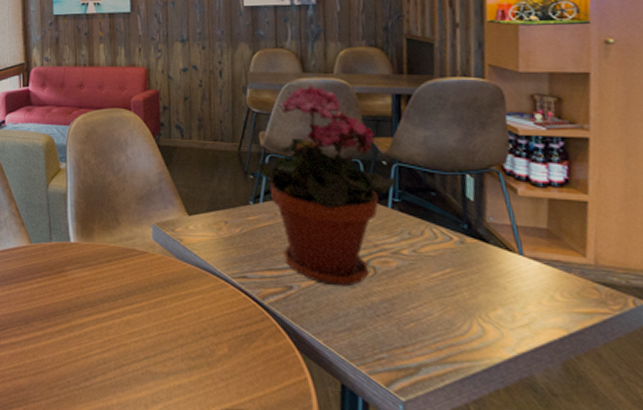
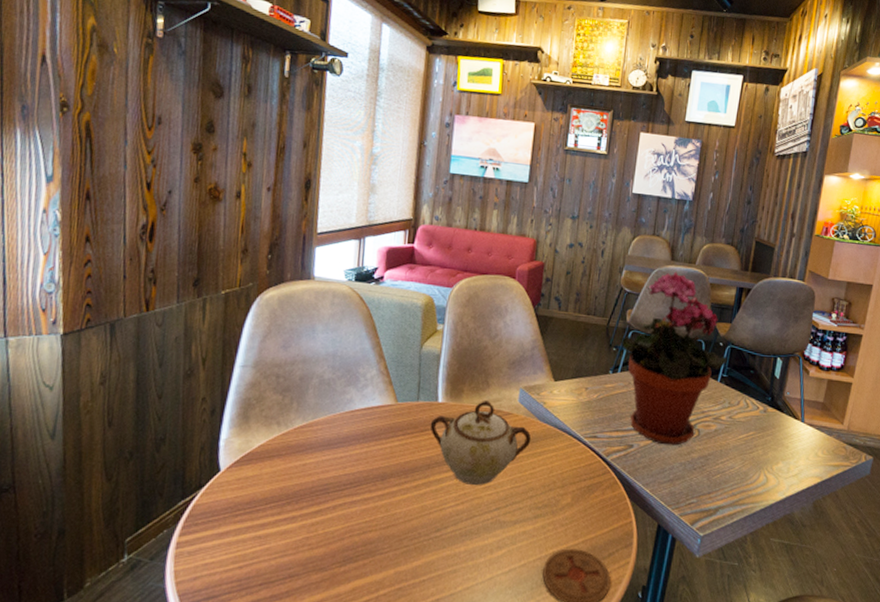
sugar bowl: none [65,239,173,332] -> present [430,401,532,486]

